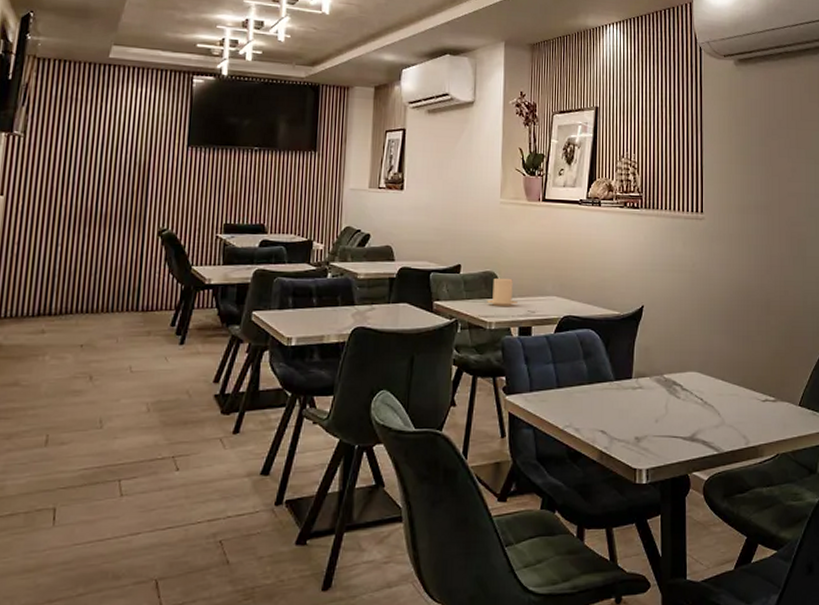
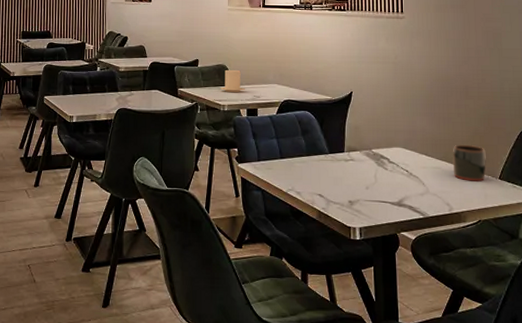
mug: none [751,368,786,409] -> present [452,145,486,181]

